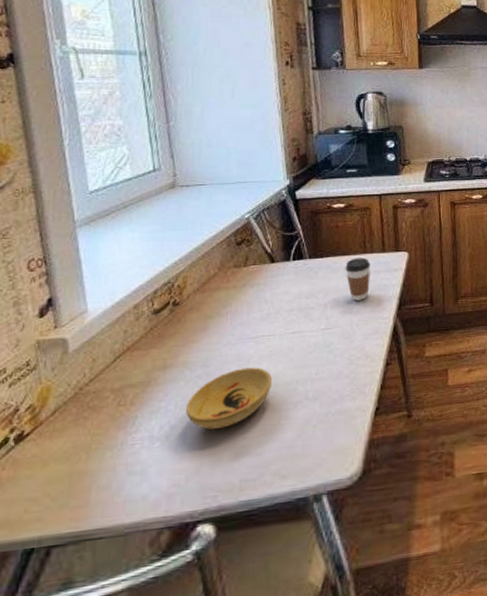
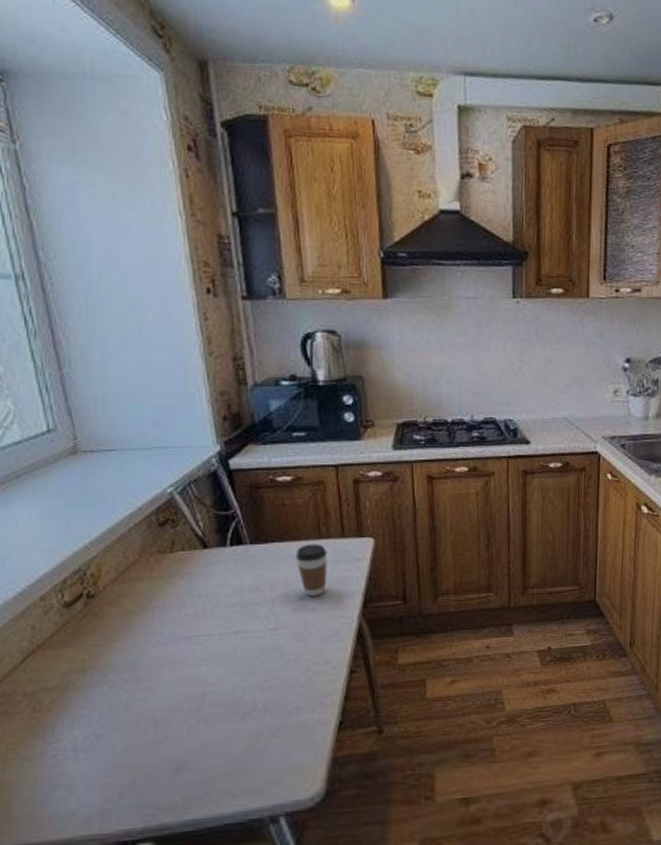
bowl: present [185,367,273,430] -> none [112,671,214,741]

